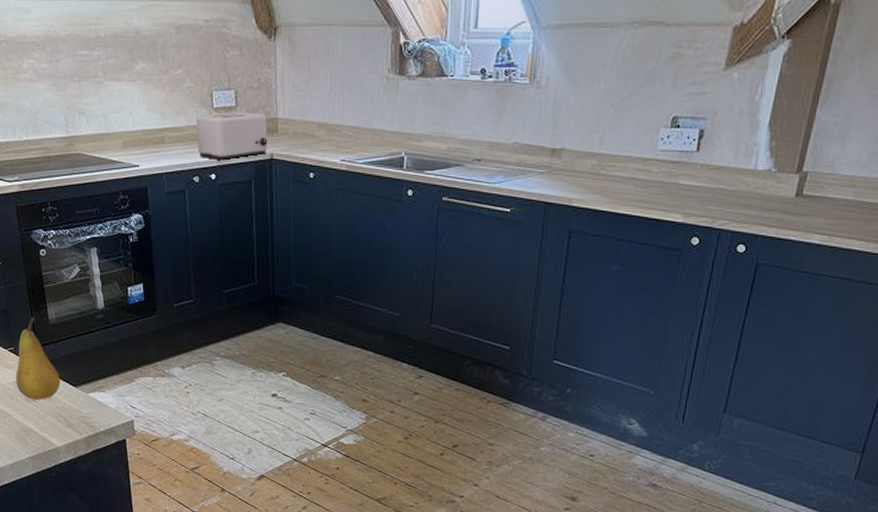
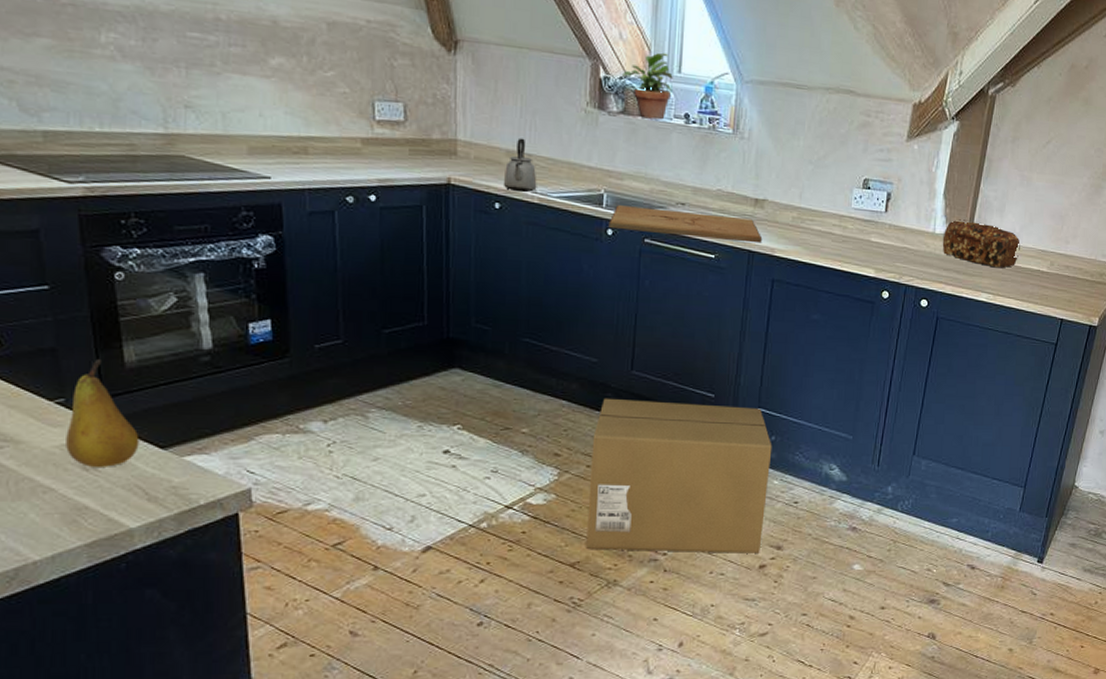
toaster: present [196,111,268,161] -> none [352,126,444,182]
kettle: none [316,110,345,162] -> present [503,138,537,193]
box: none [391,349,568,503] -> present [586,398,772,553]
cutting board: none [409,166,560,194] -> present [608,205,763,244]
potted plant: none [420,10,469,80] -> present [621,52,673,120]
bread loaf: none [766,152,867,205] -> present [943,219,1020,268]

